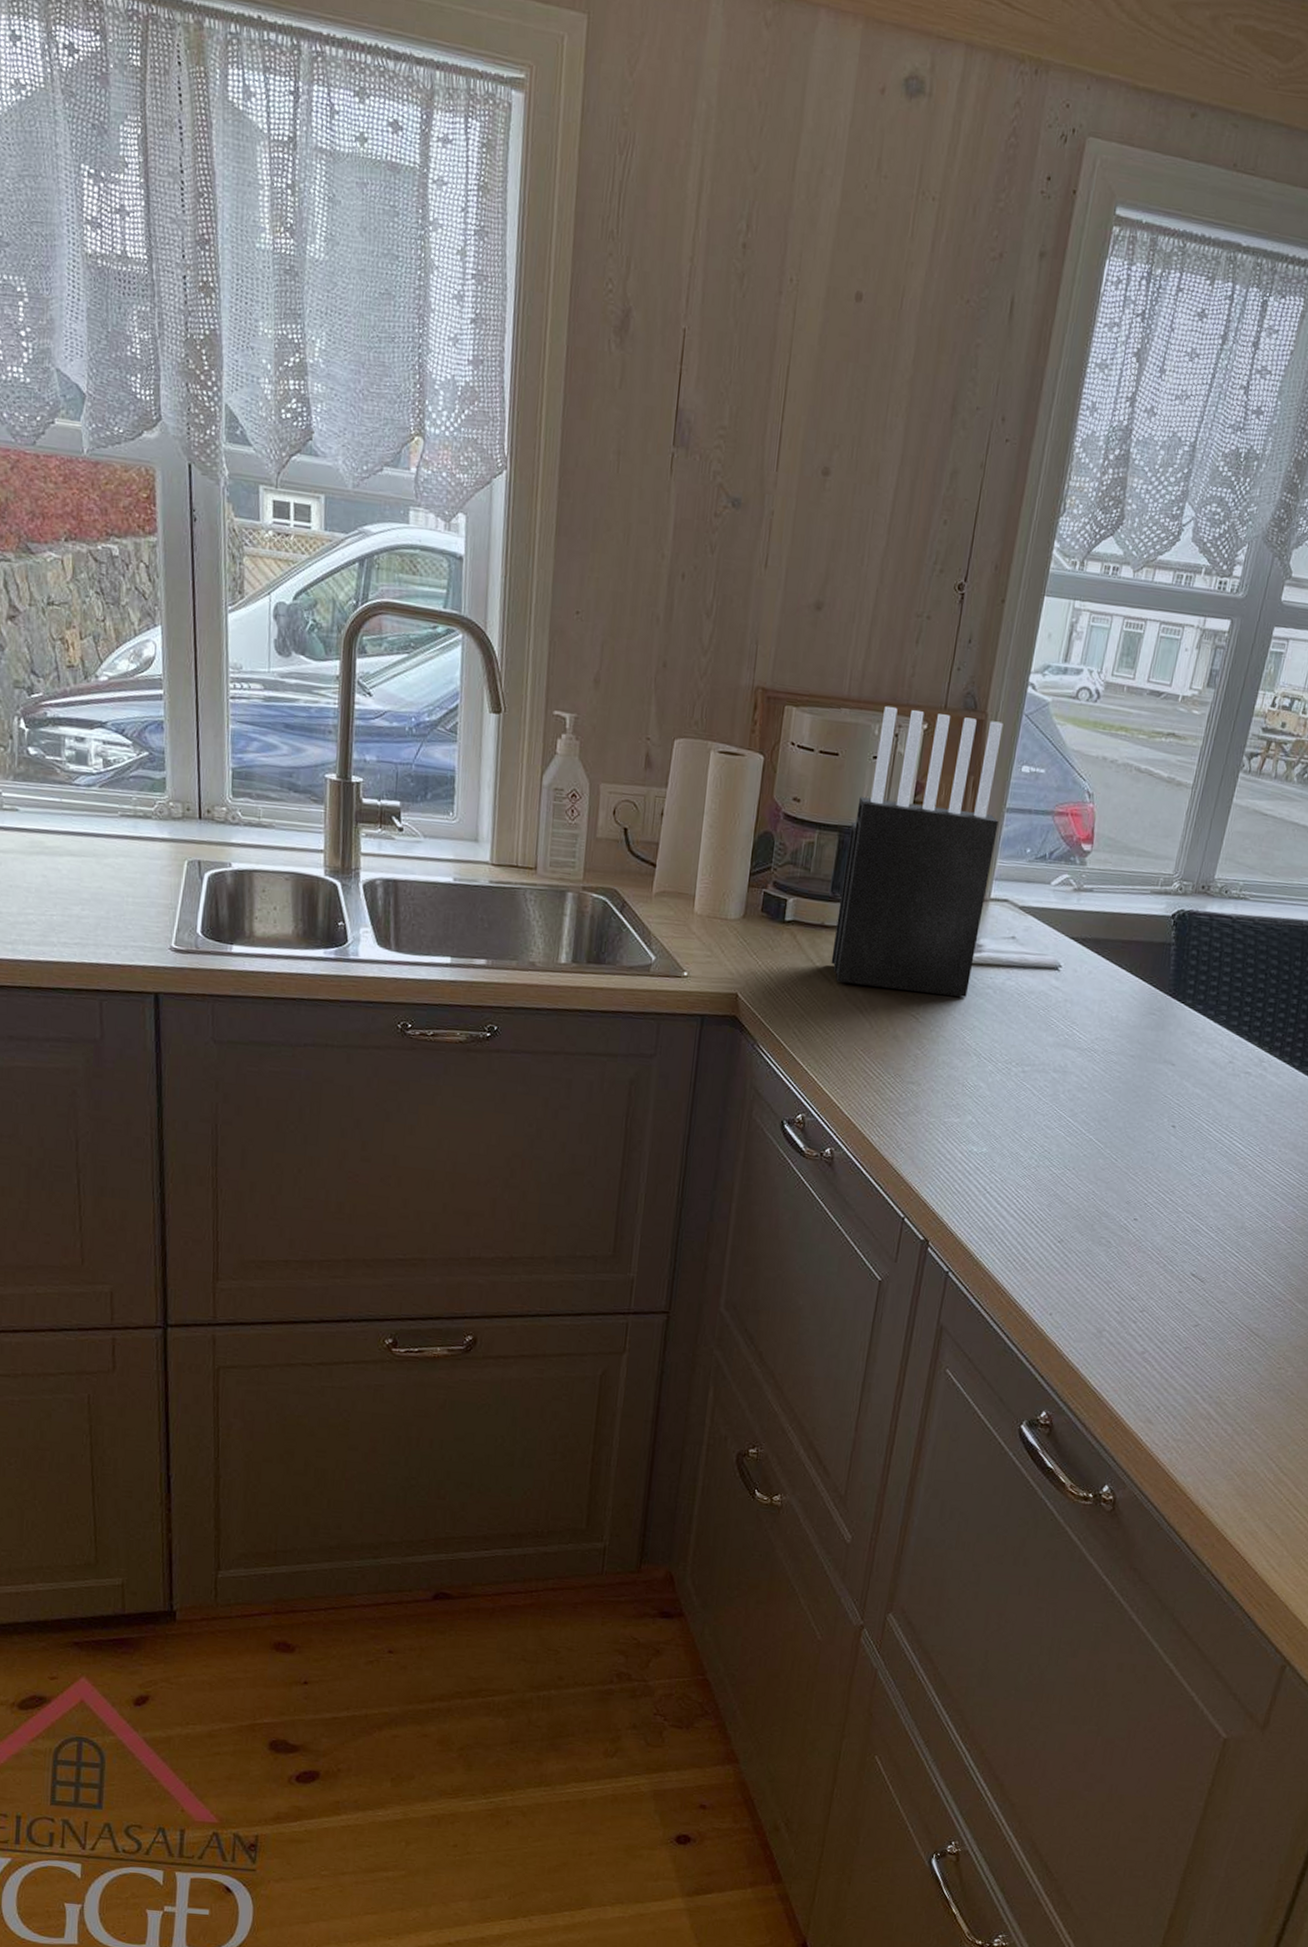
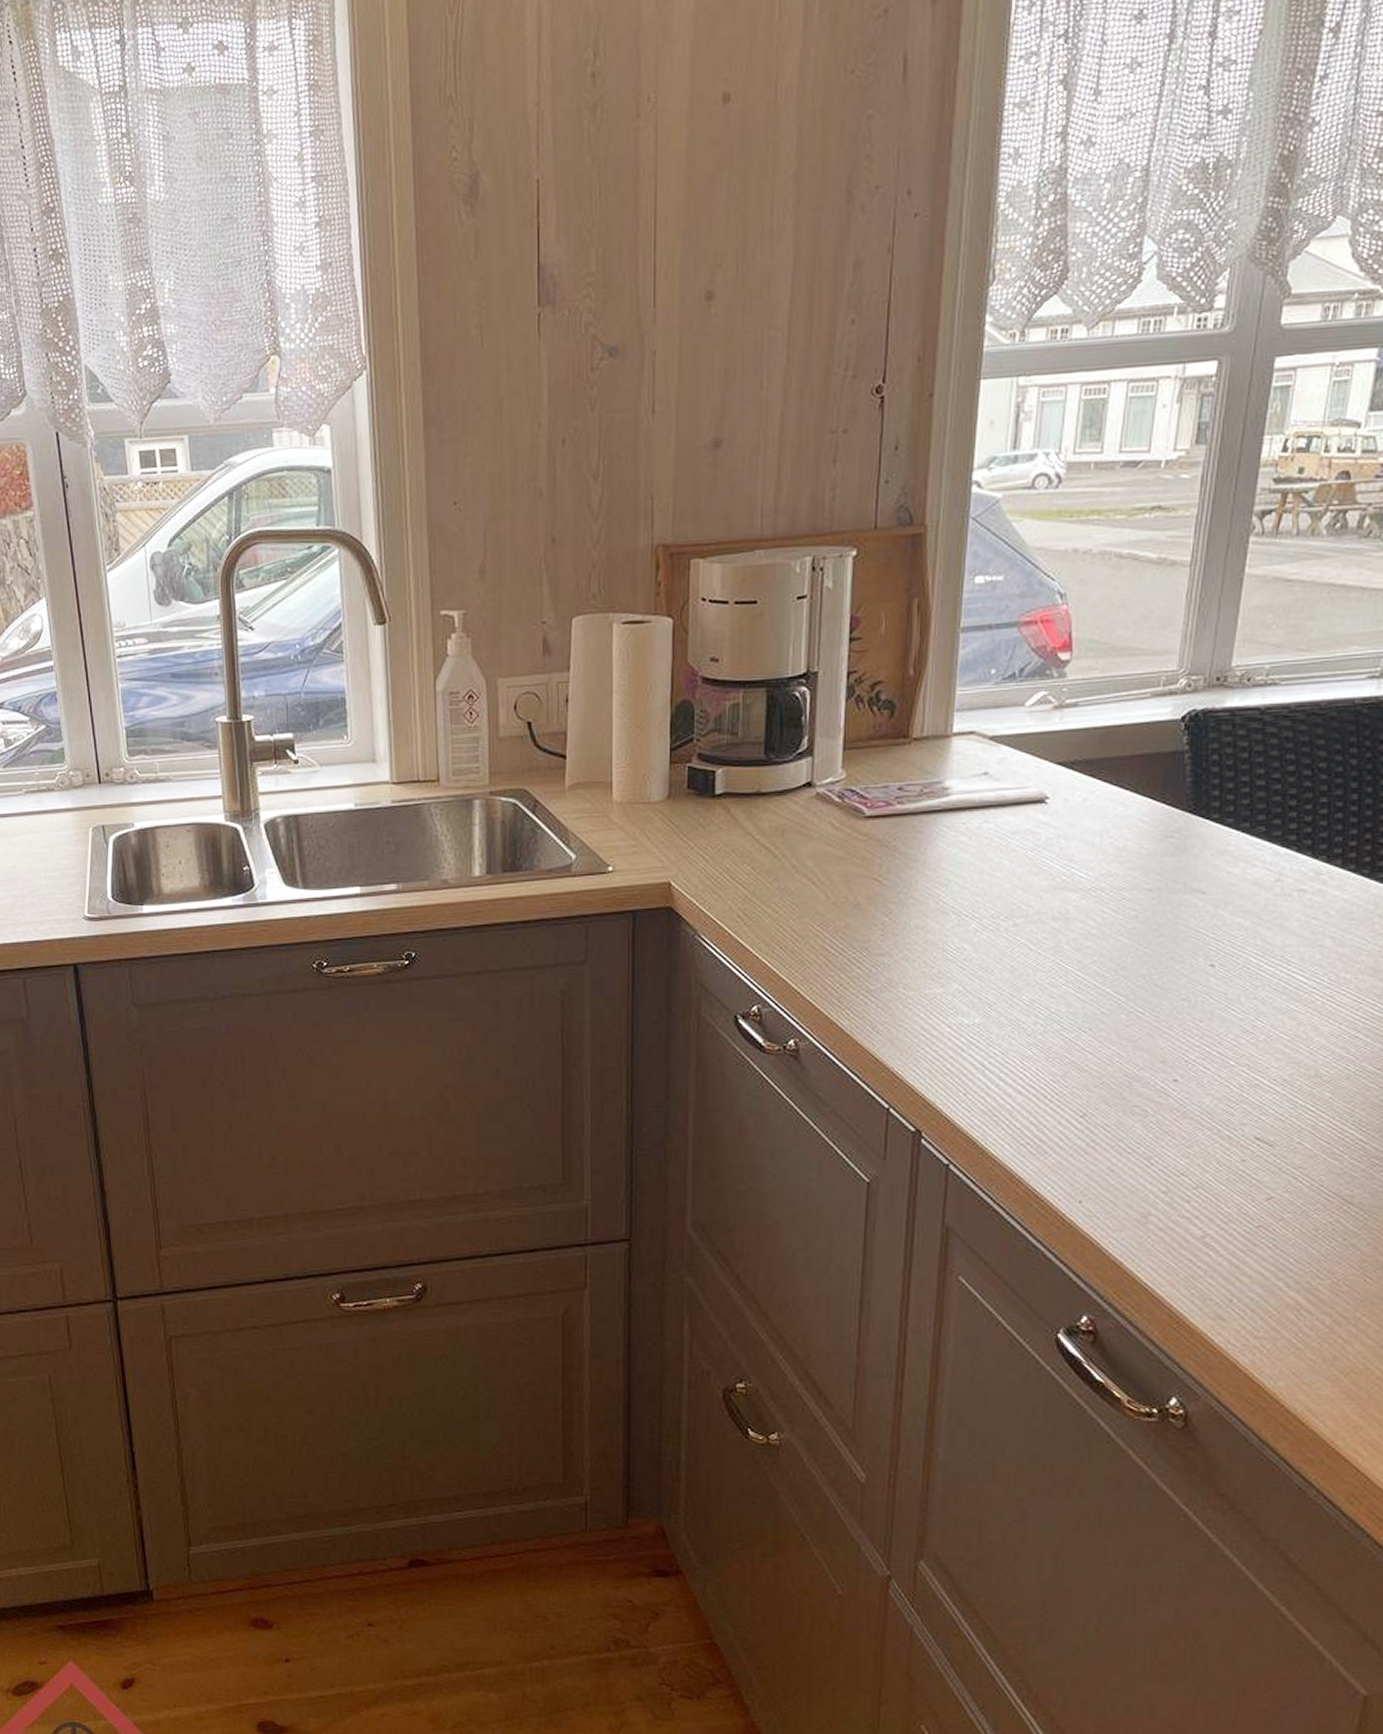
knife block: present [831,705,1004,997] -> none [772,532,953,853]

